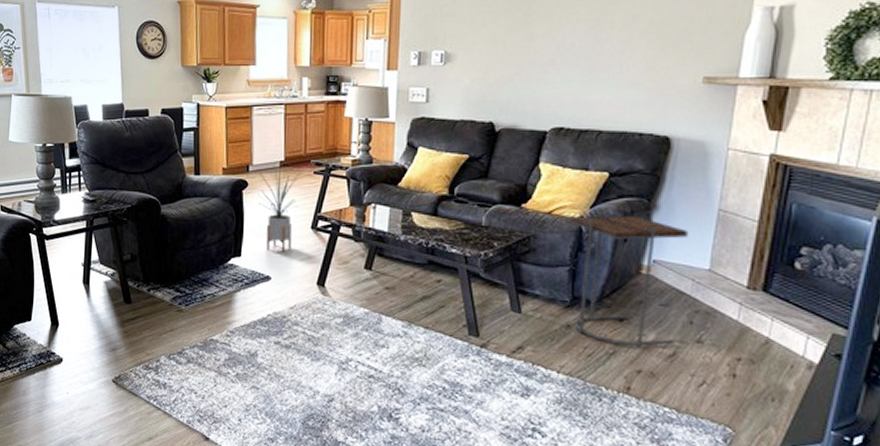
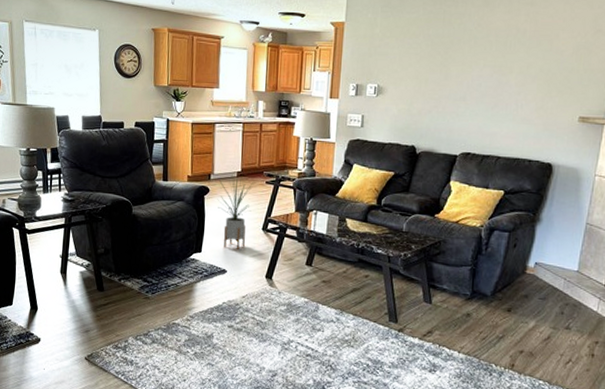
side table: present [570,212,689,348] -> none [473,223,563,333]

